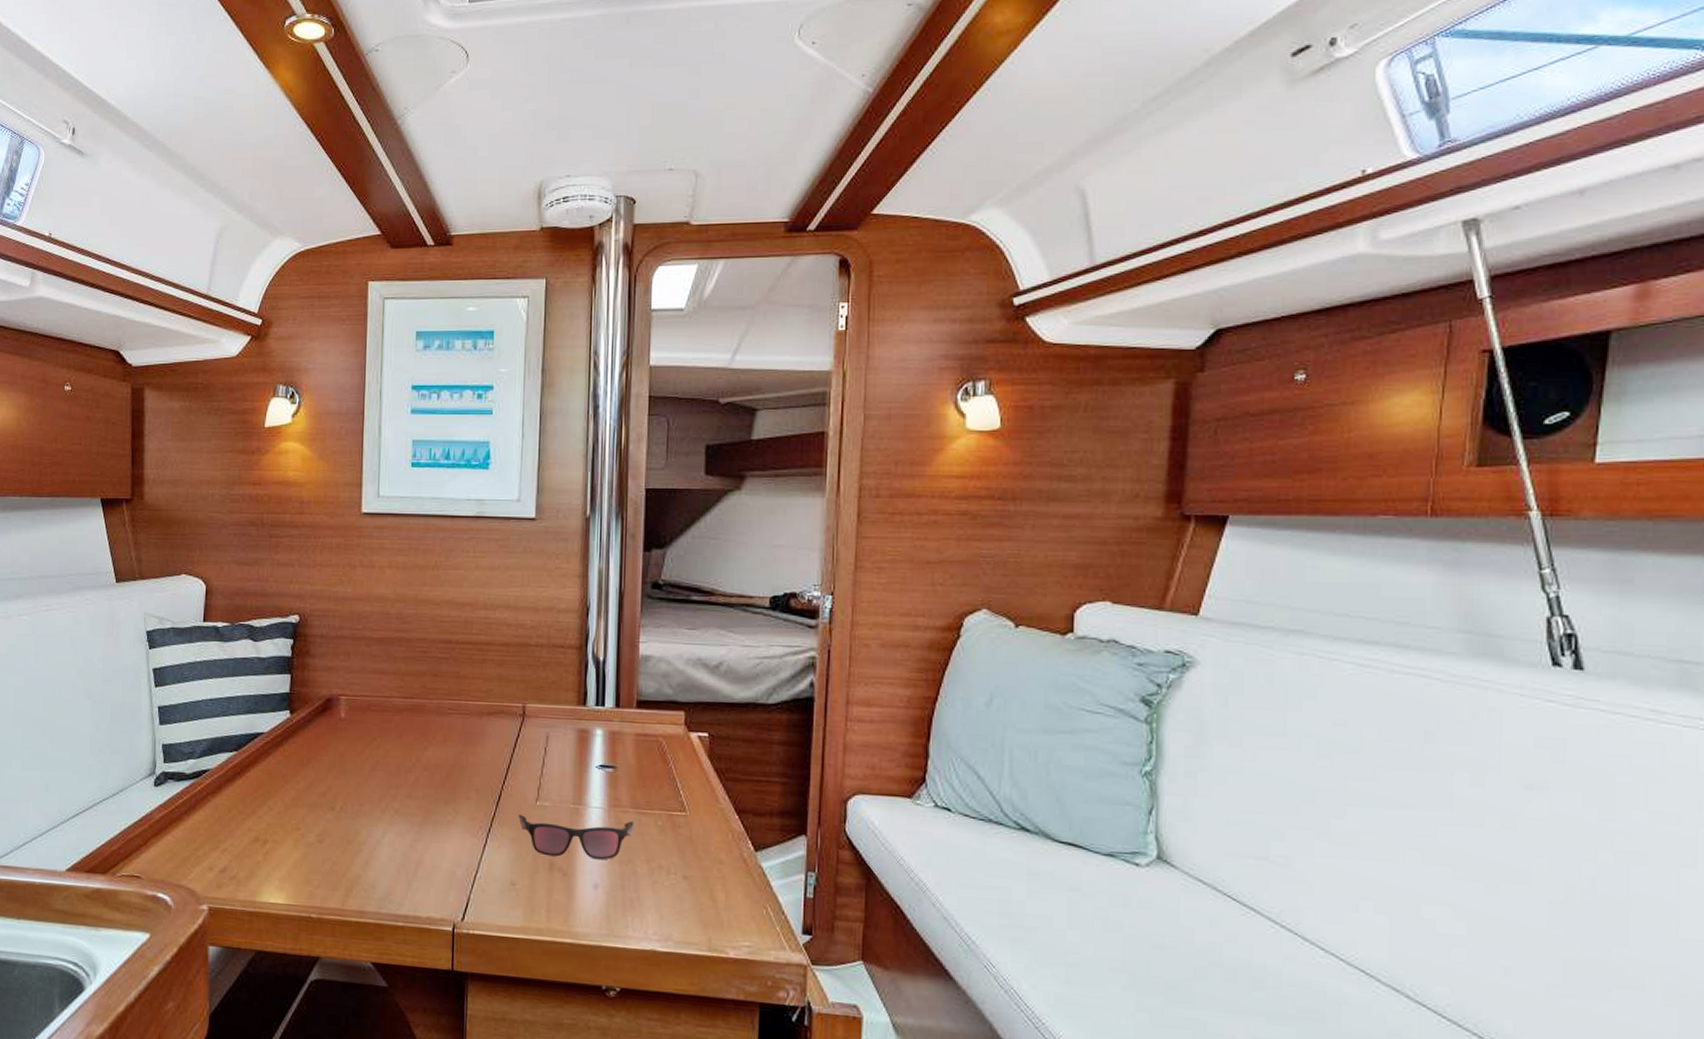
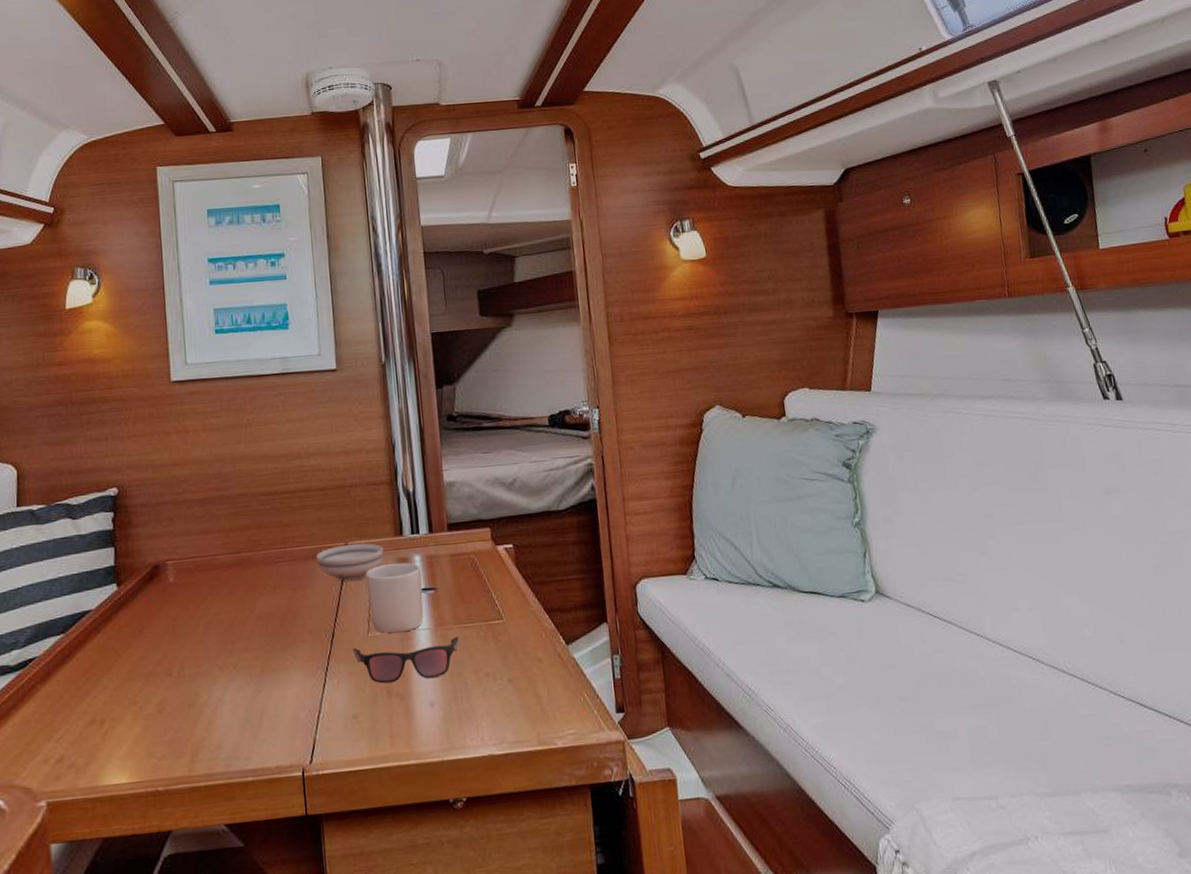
bowl: none [491,707,563,745] -> present [316,542,384,581]
mug: none [540,732,601,807] -> present [365,562,424,634]

